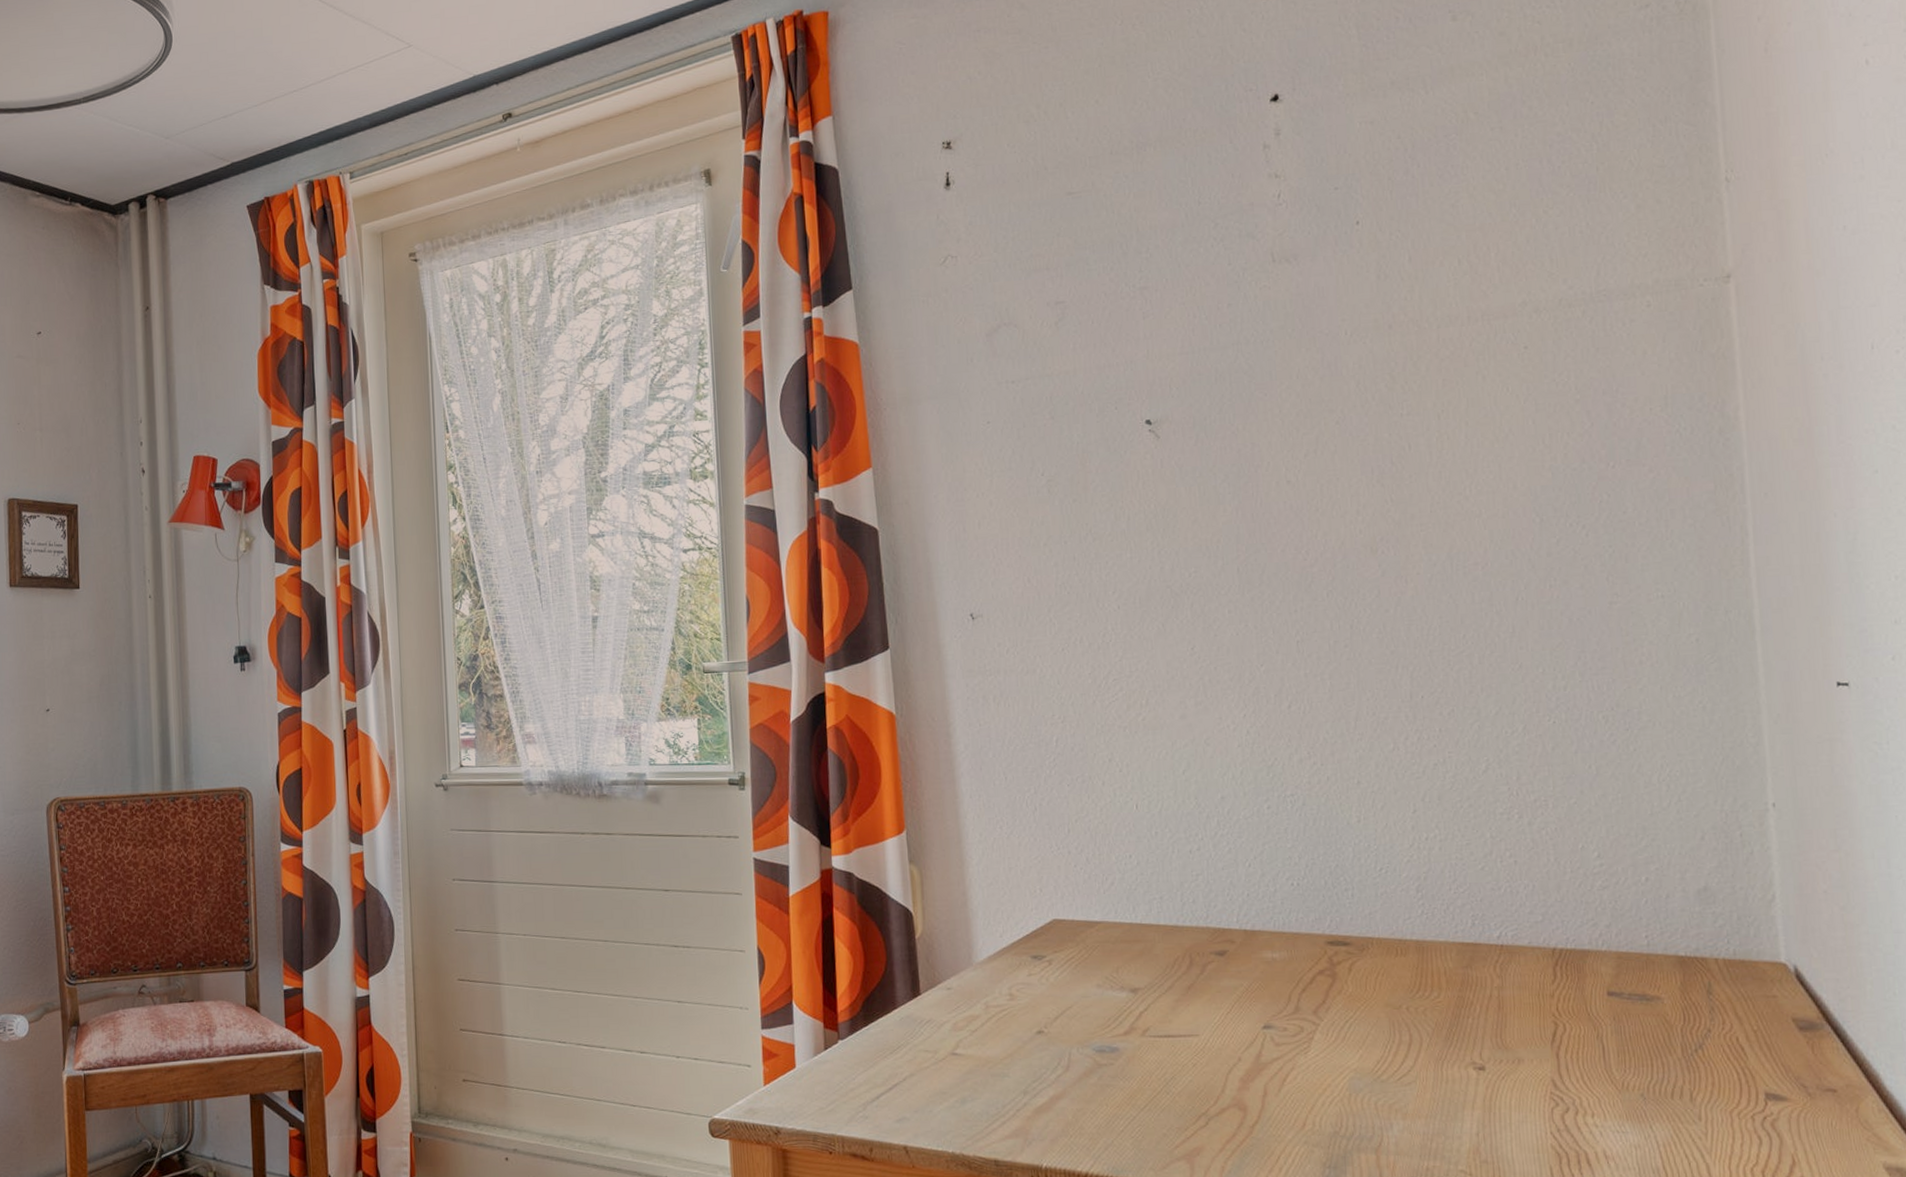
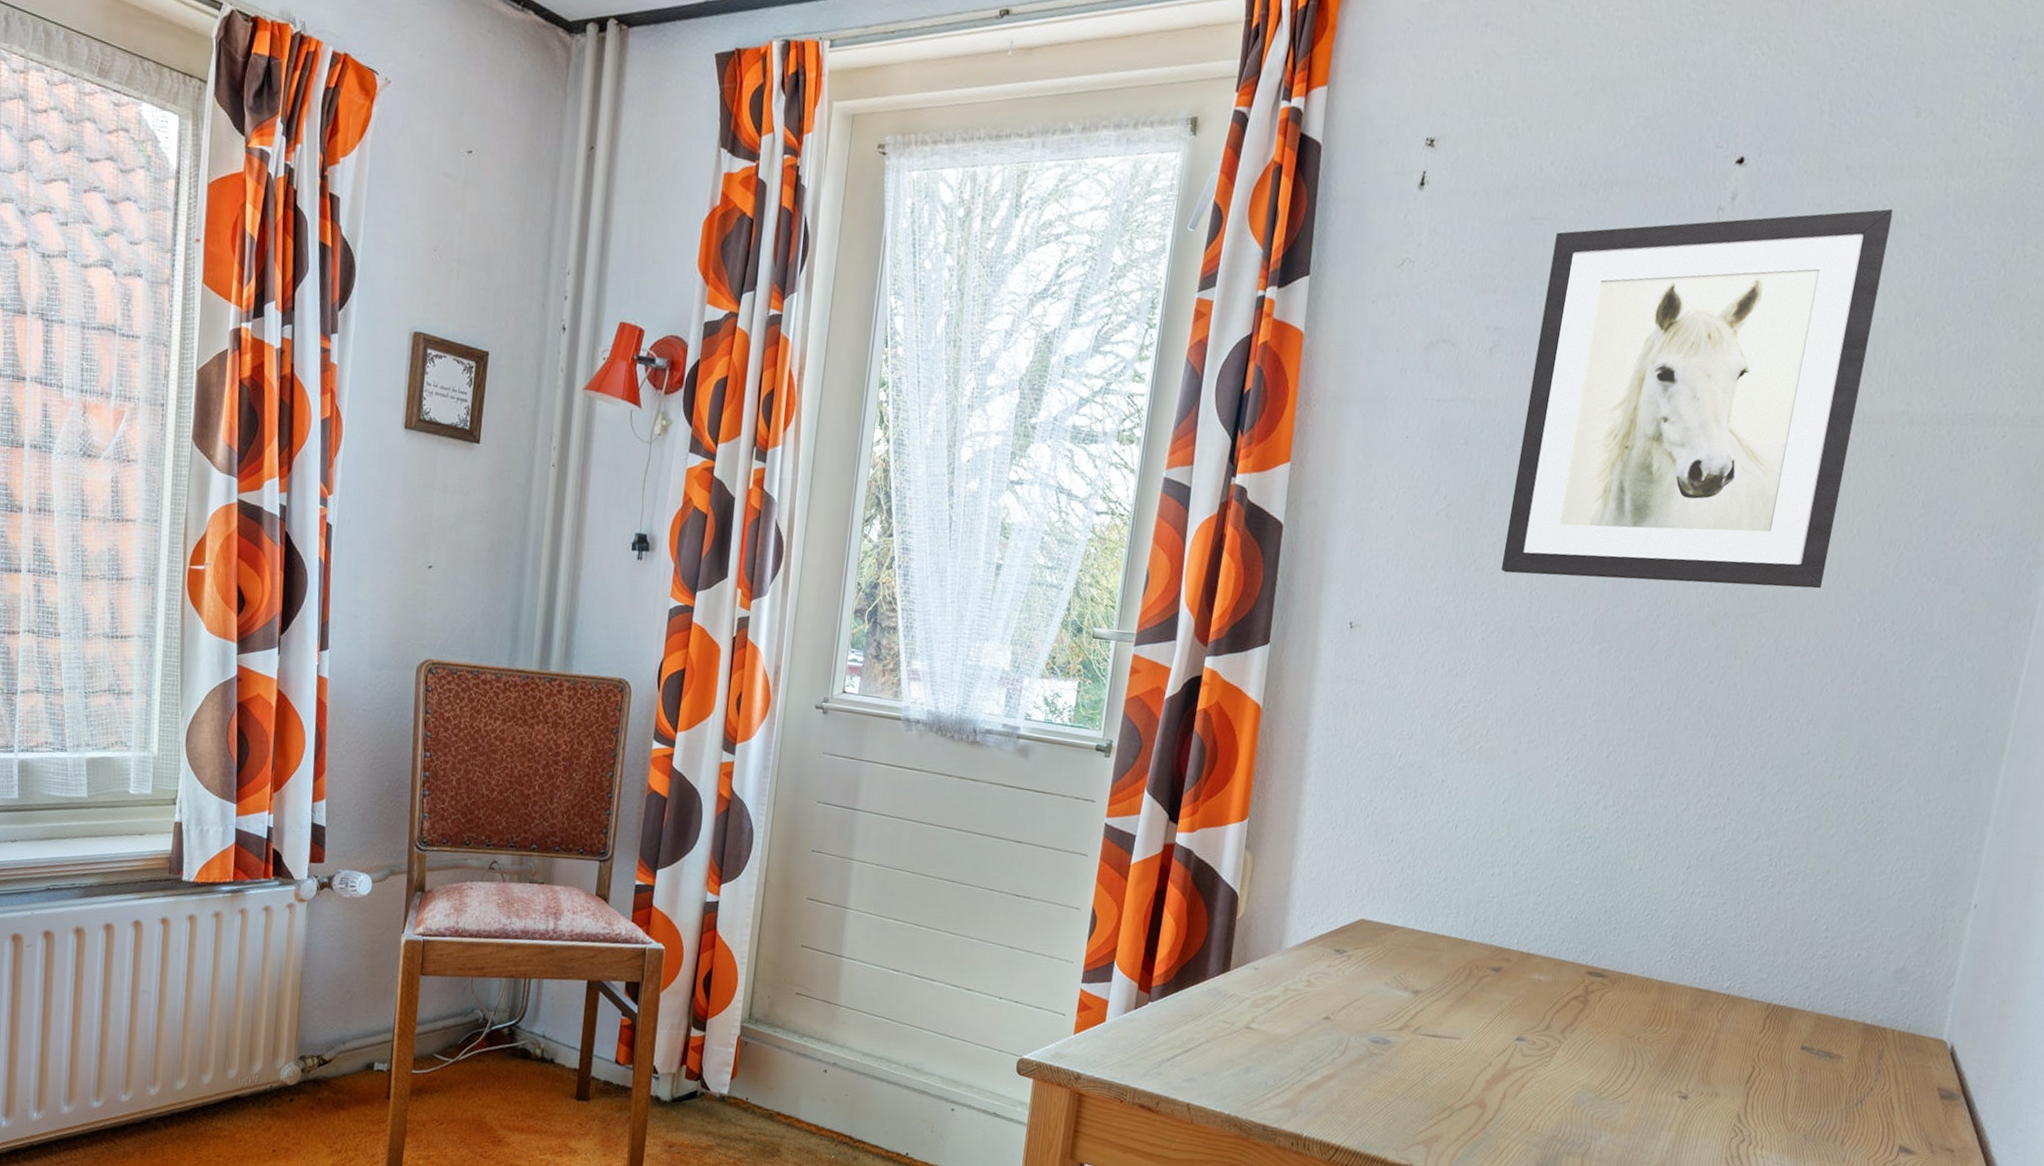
wall art: none [1098,110,1485,537] -> present [1501,209,1893,589]

